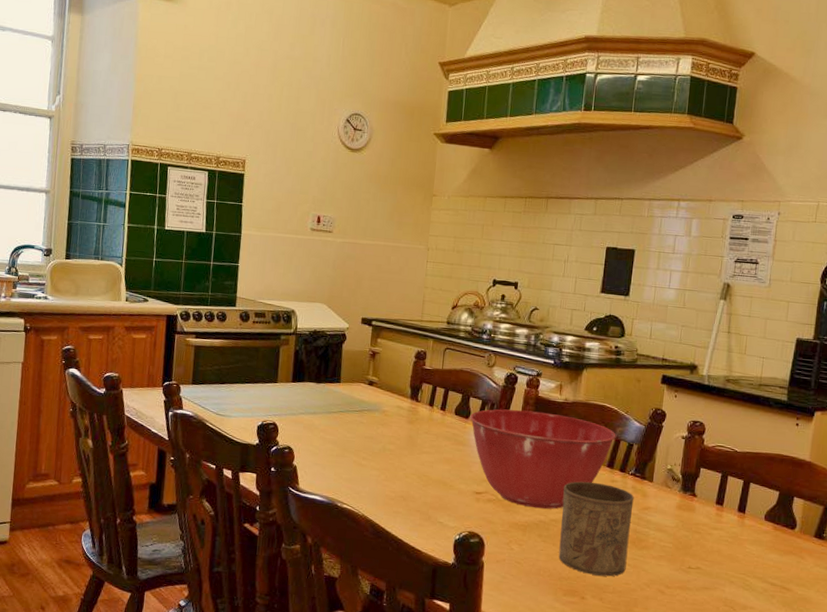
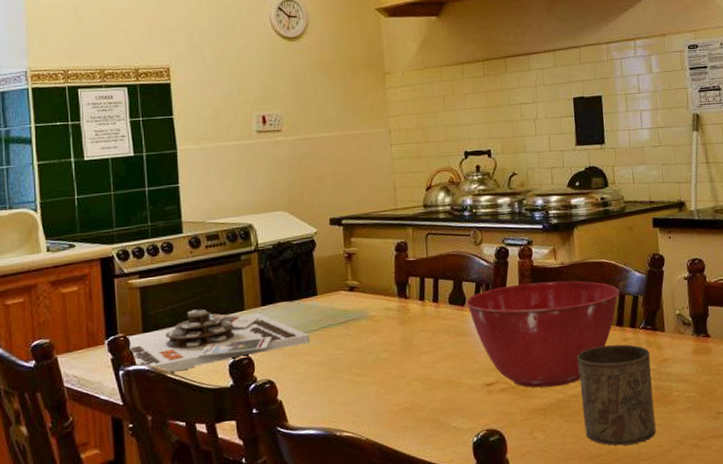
board game: none [160,373,329,423] -> present [105,309,310,374]

